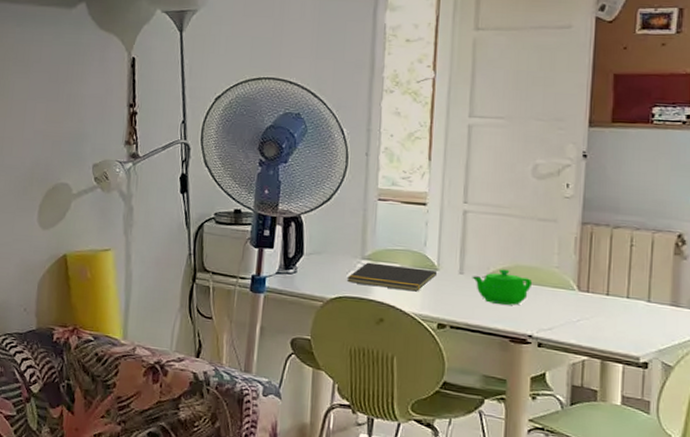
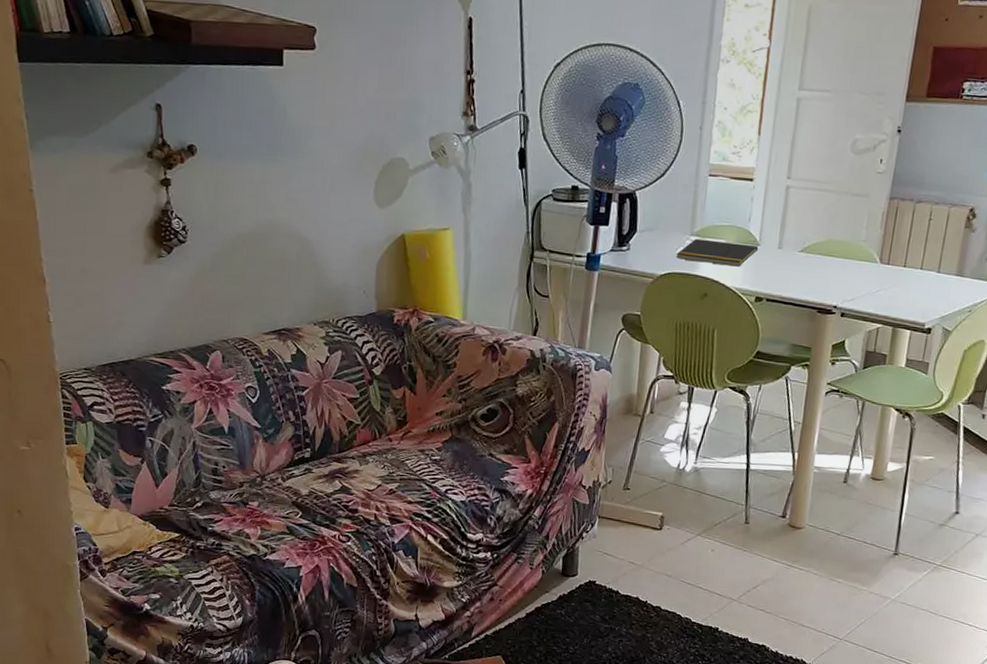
teapot: present [472,269,533,305] -> none [789,243,842,278]

